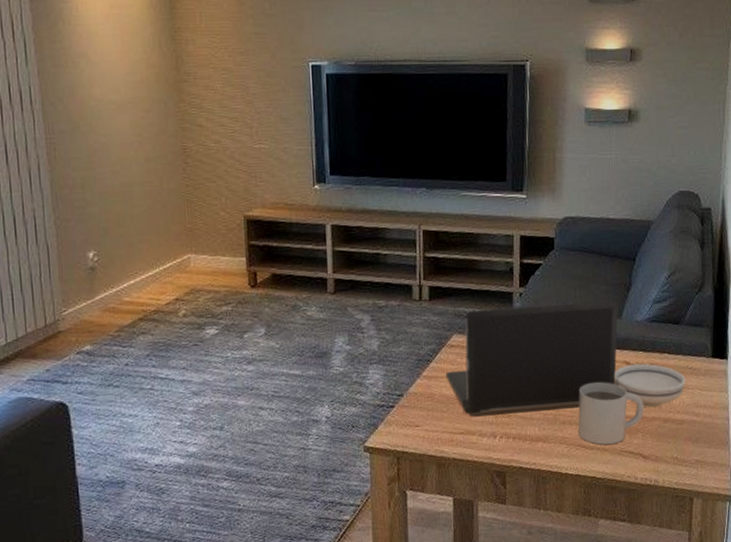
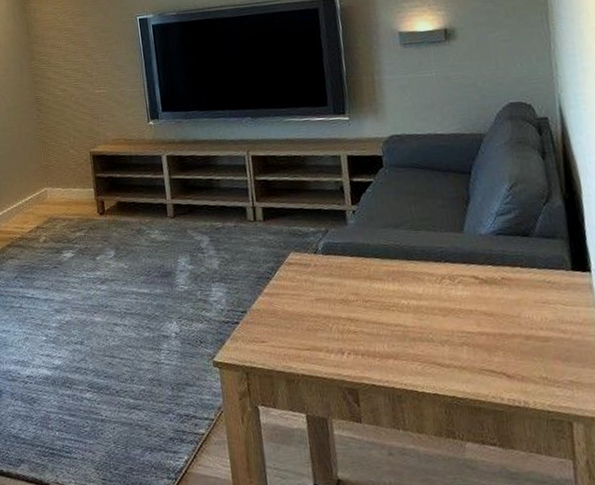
laptop computer: present [445,301,618,417] -> none [286,215,466,333]
mug: present [577,382,644,445] -> none [426,297,502,363]
bowl: present [614,363,686,407] -> none [463,277,546,323]

